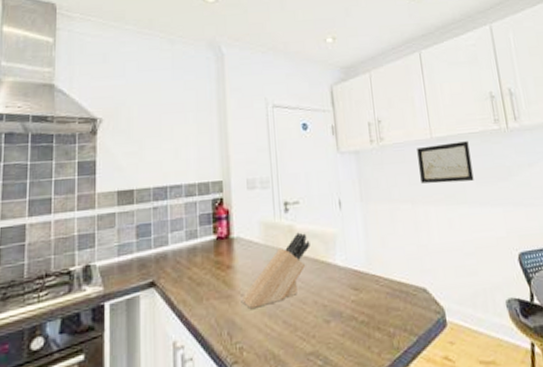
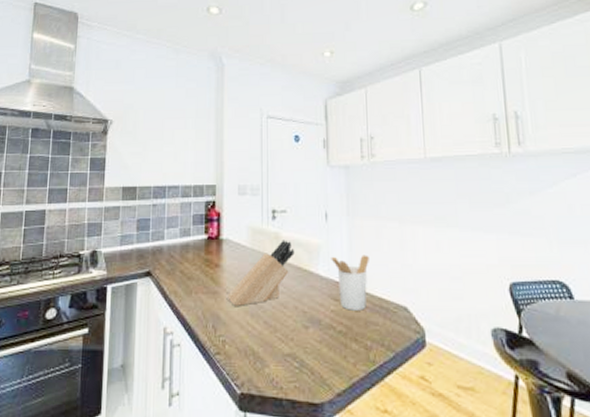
utensil holder: none [348,239,387,299] -> present [331,255,369,311]
wall art: present [417,141,474,184] -> none [409,164,468,204]

